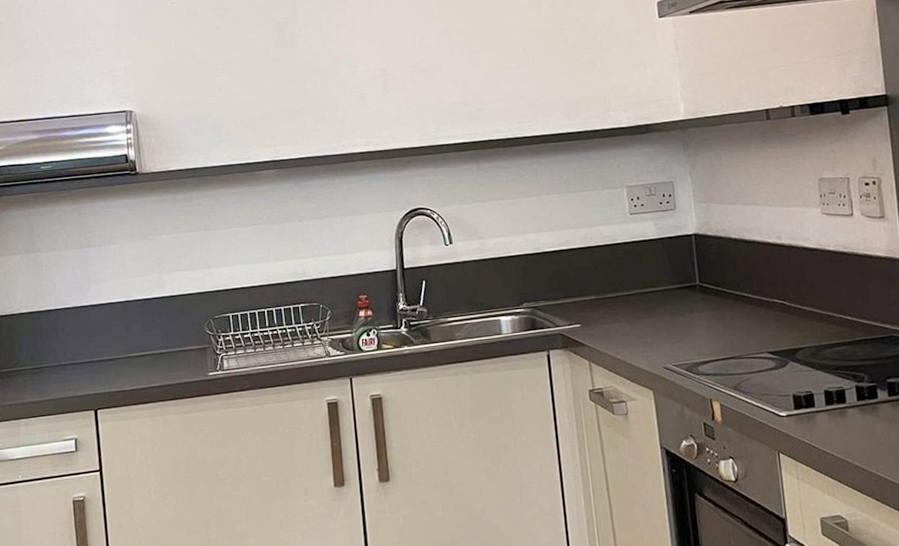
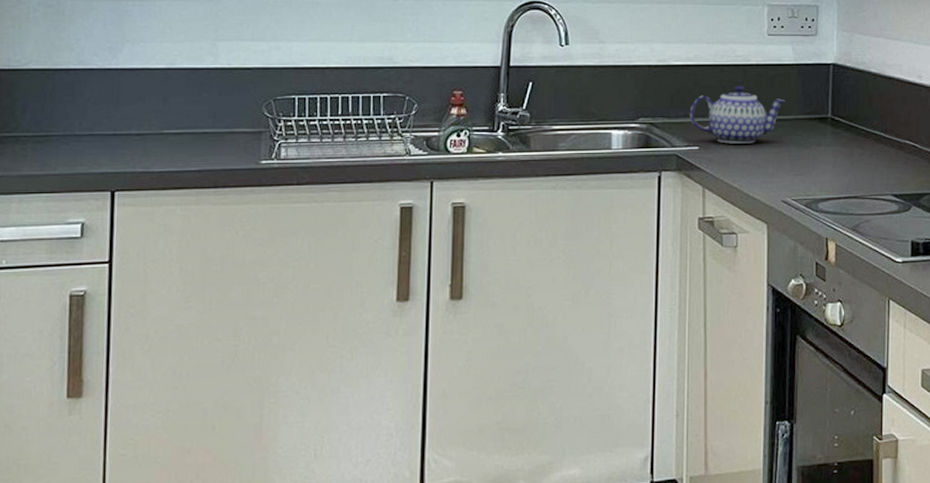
teapot: none [567,263,655,319] -> present [689,85,785,144]

